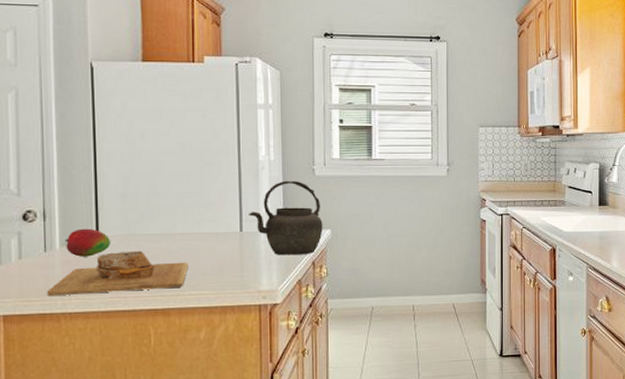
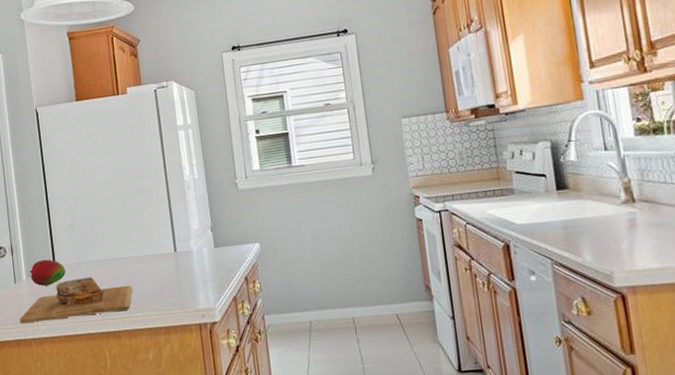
kettle: present [249,180,323,256] -> none [180,196,252,273]

